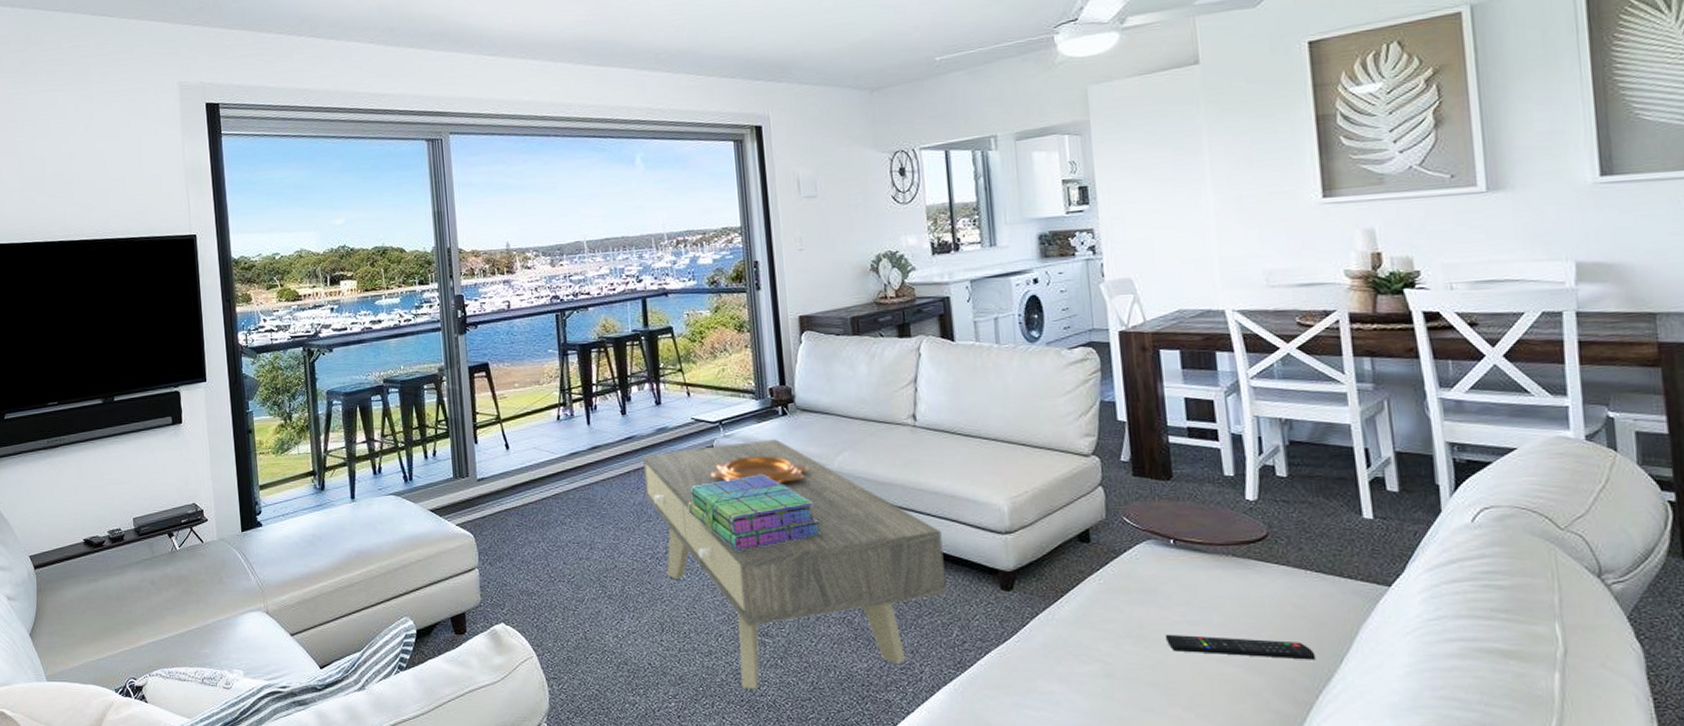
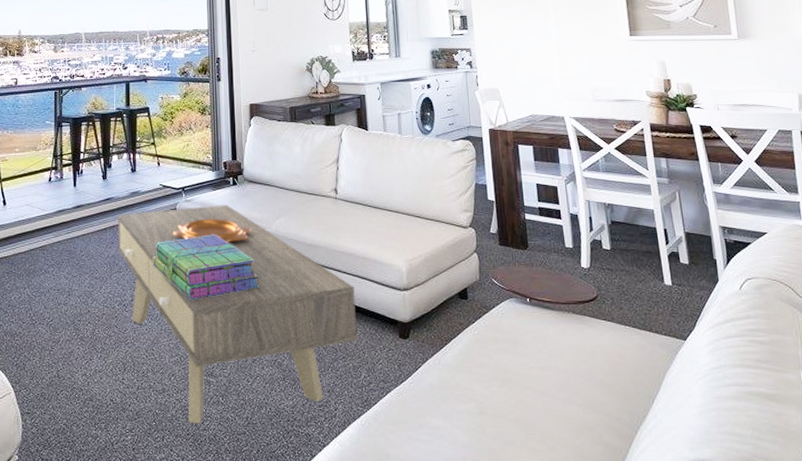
remote control: present [1165,634,1316,660] -> none [523,377,635,401]

